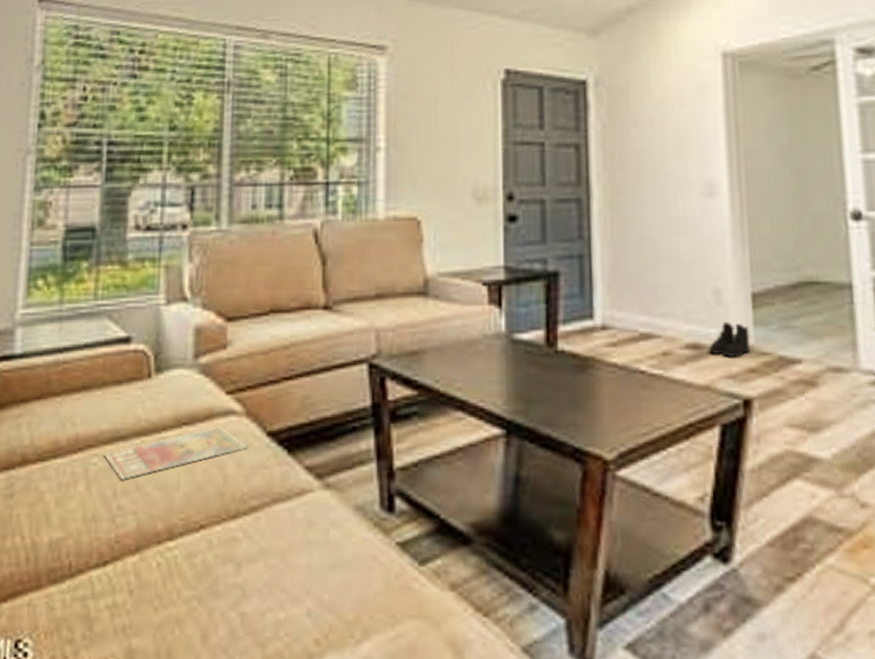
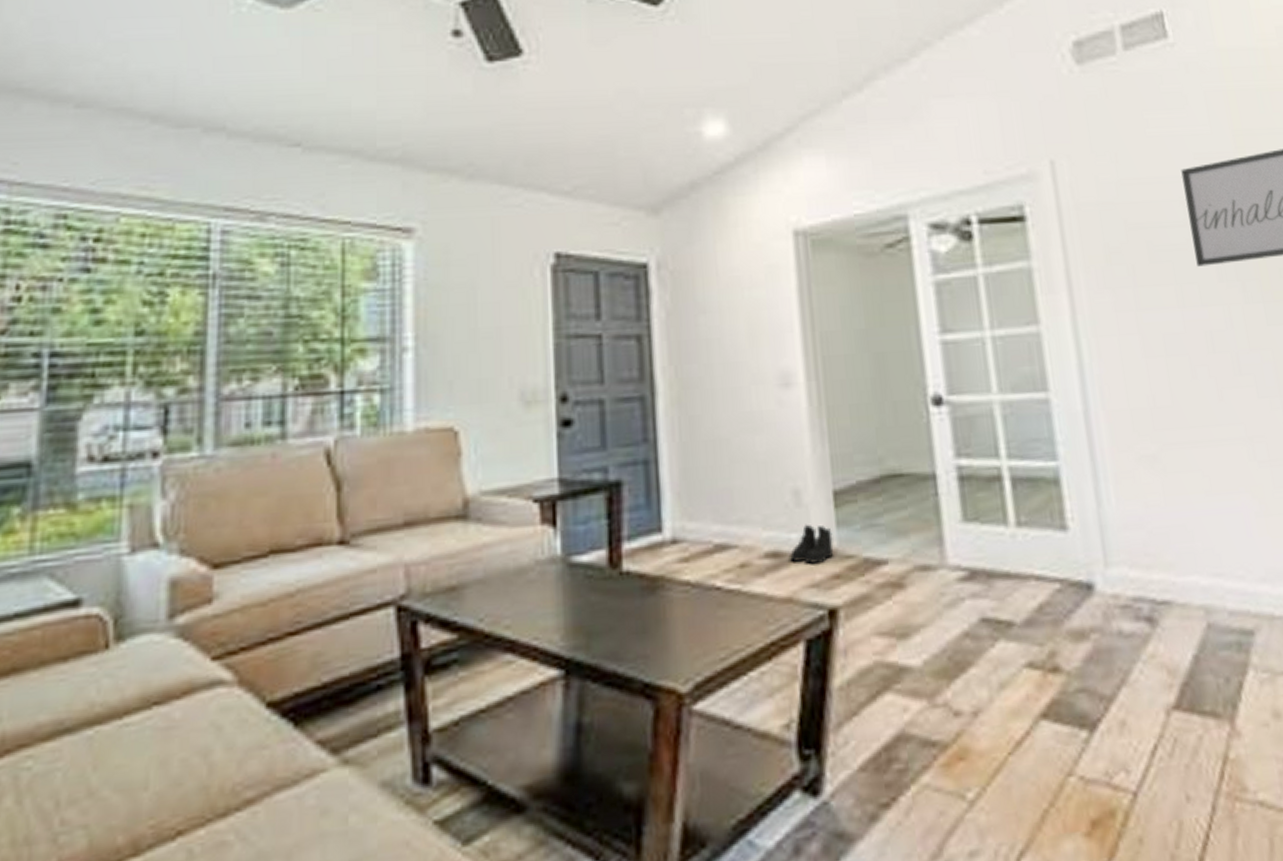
magazine: present [103,426,249,480] -> none [40,701,243,785]

